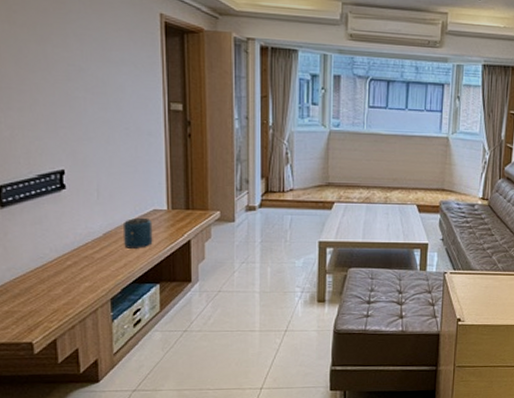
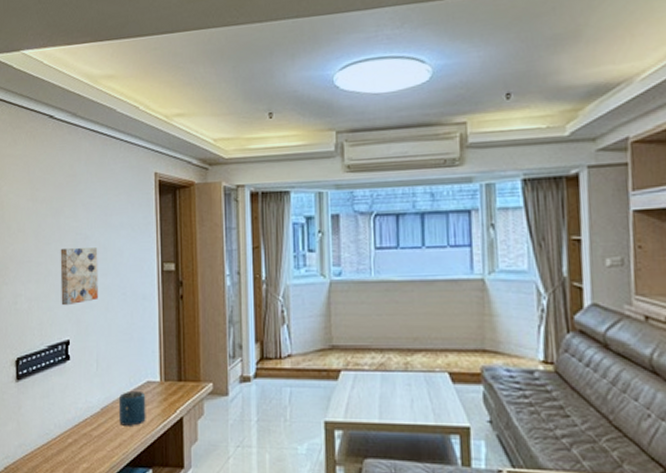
wall art: none [48,77,97,136] -> present [60,247,98,306]

